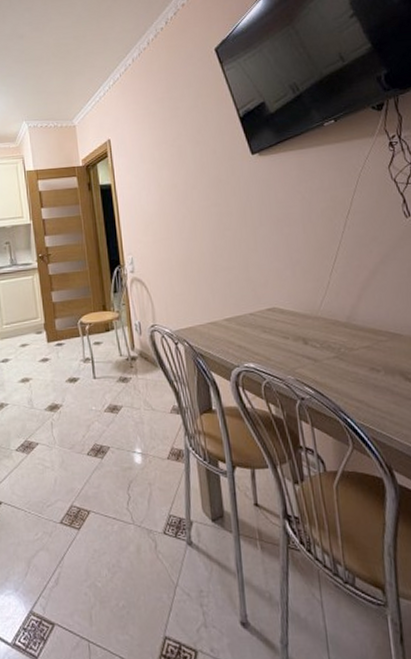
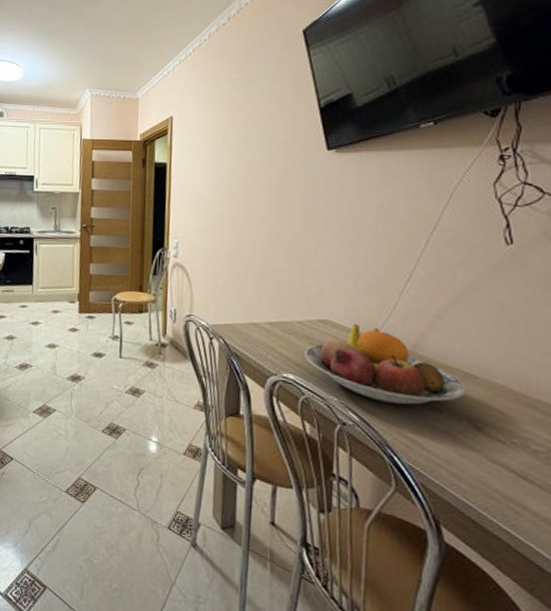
fruit bowl: none [260,307,395,373] -> present [305,324,466,405]

